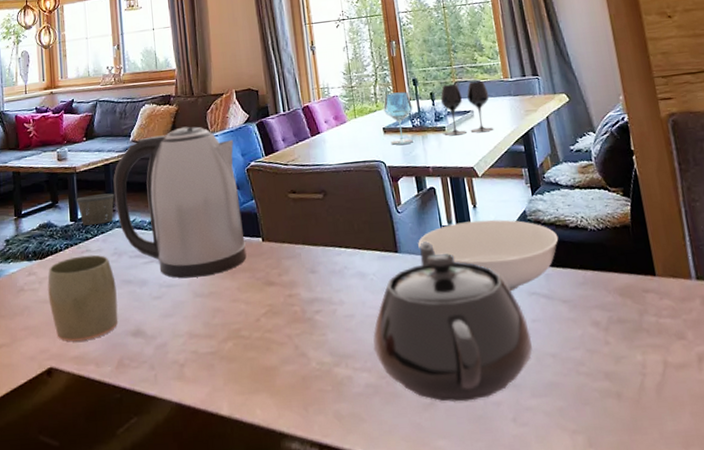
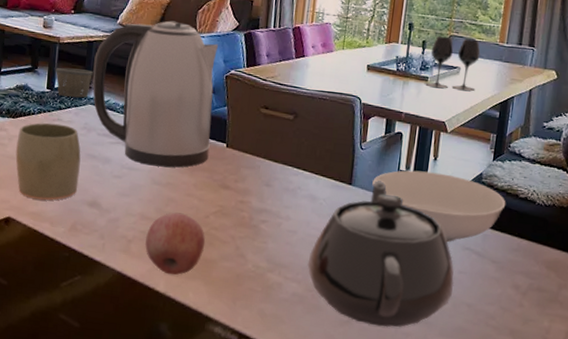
fruit: none [197,322,262,394] -> present [144,212,206,275]
wine glass: present [384,91,413,145] -> none [371,32,402,86]

